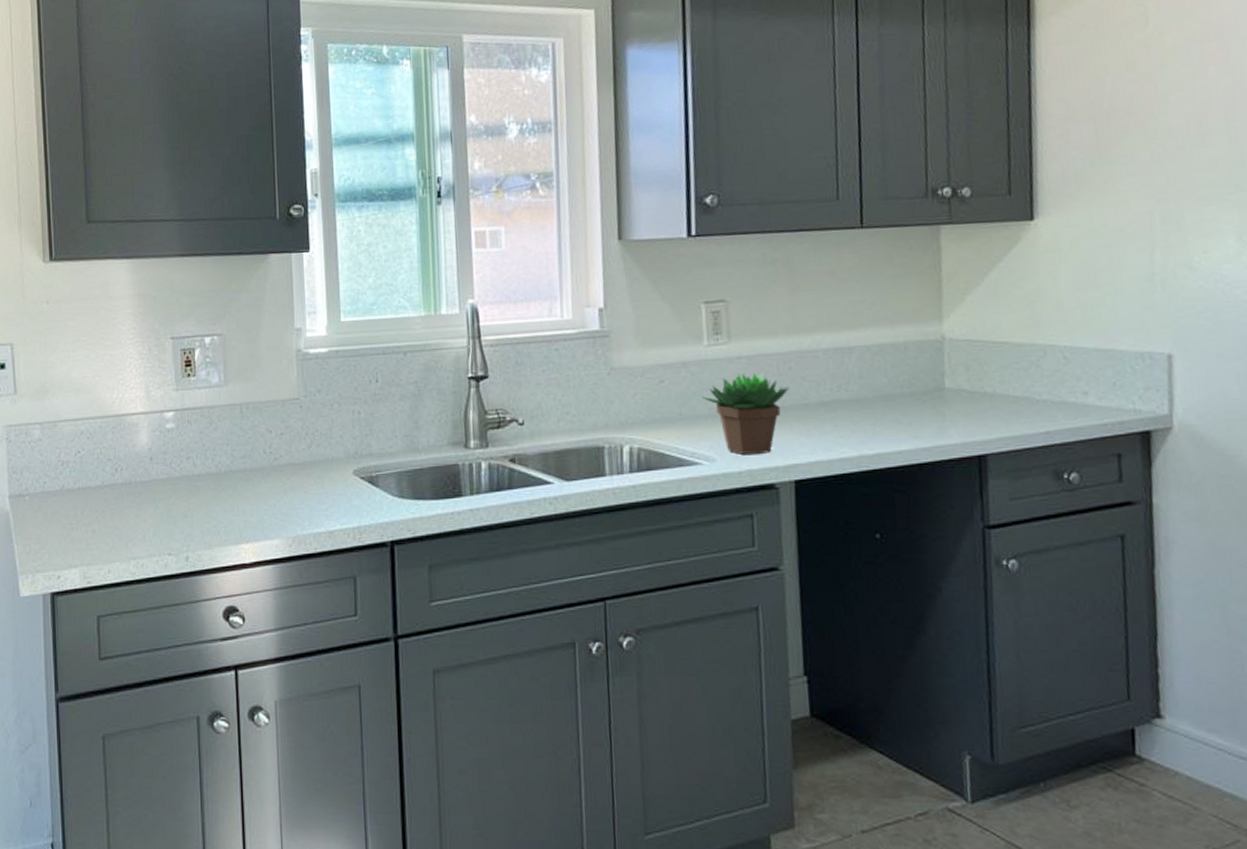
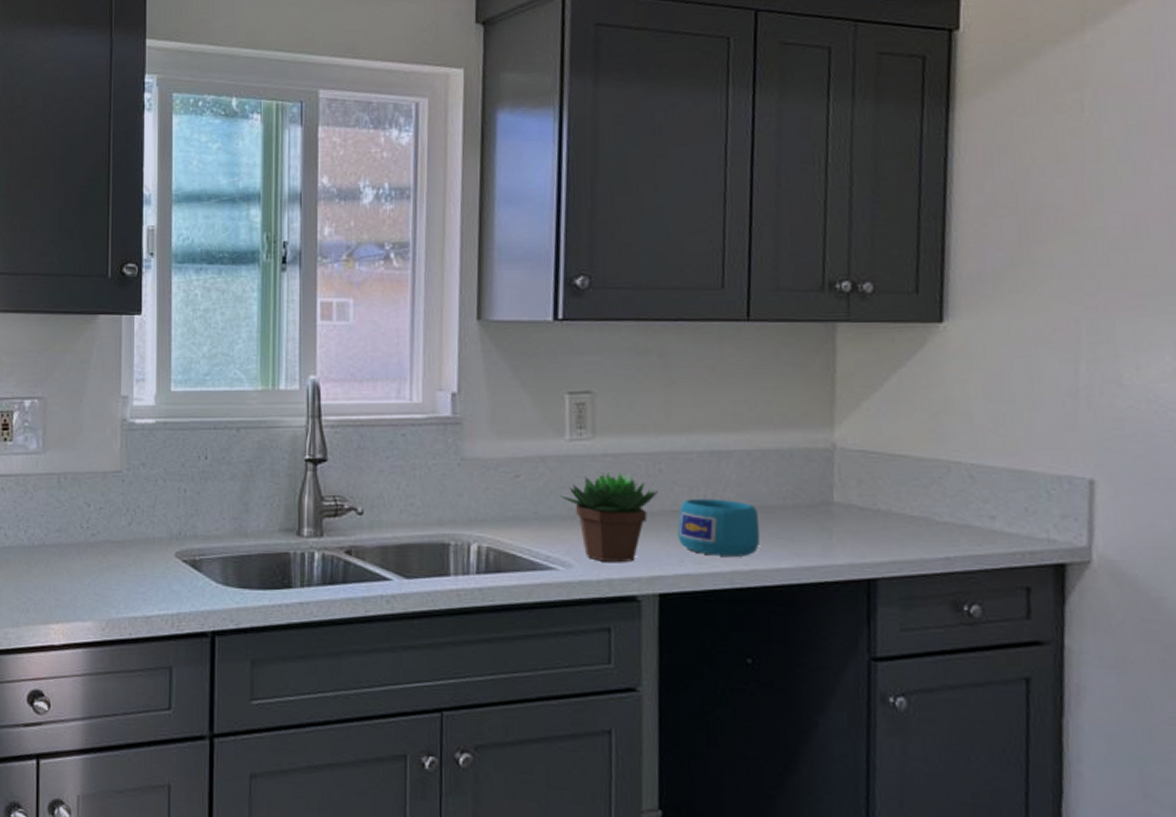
cup: none [808,391,883,443] -> present [678,498,761,557]

